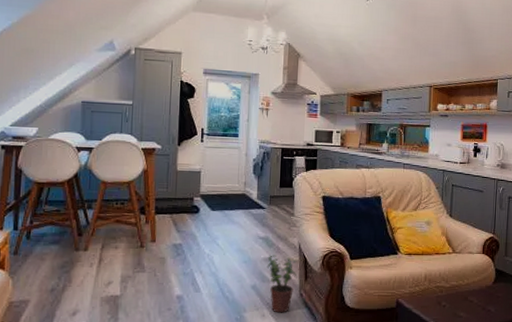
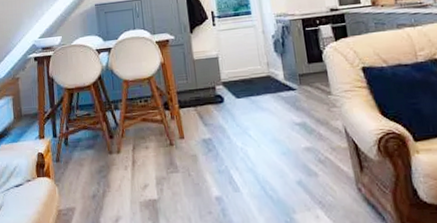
potted plant: present [267,255,297,313] -> none [309,143,349,213]

